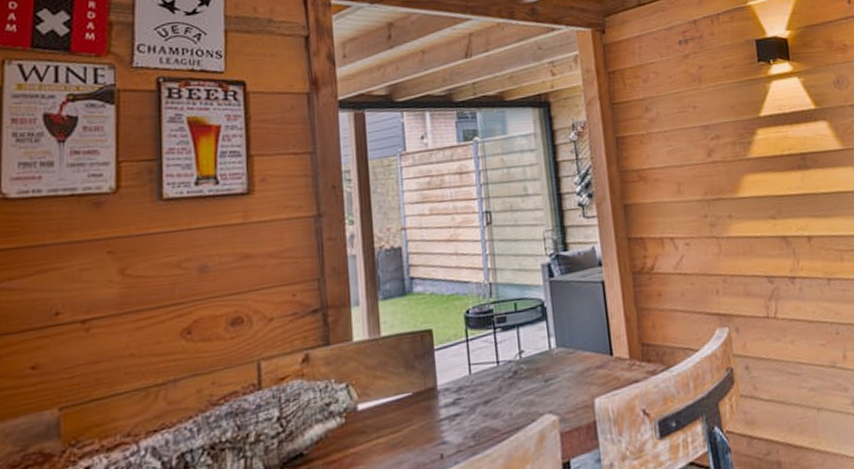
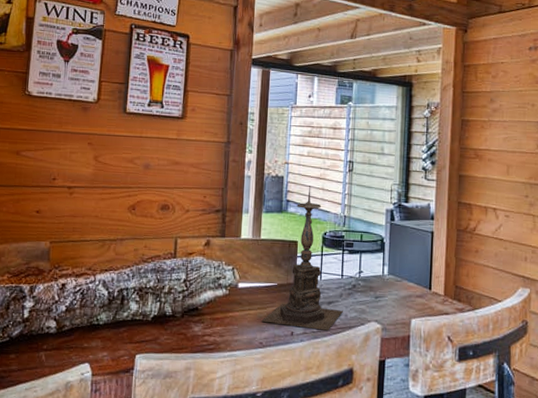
candle holder: none [396,253,506,451] -> present [261,186,343,331]

